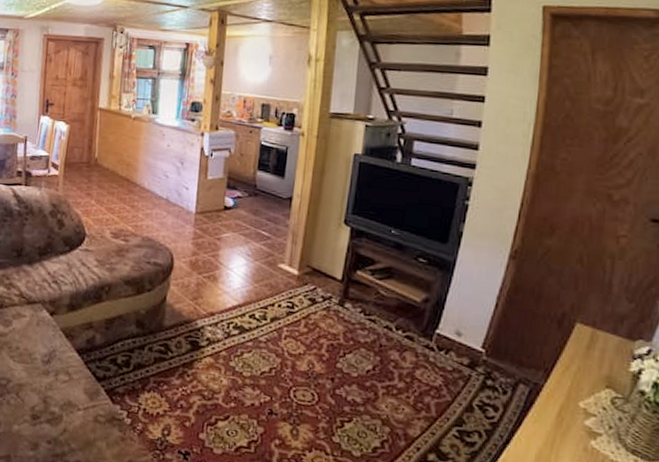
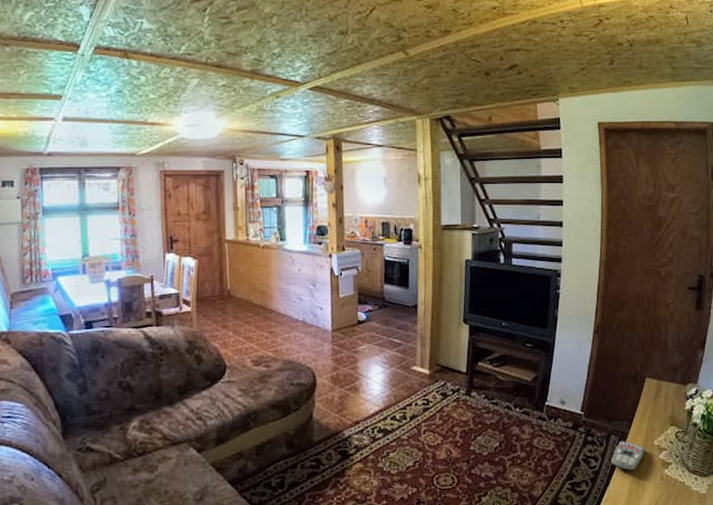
remote control: none [515,393,566,433] -> present [611,441,646,471]

